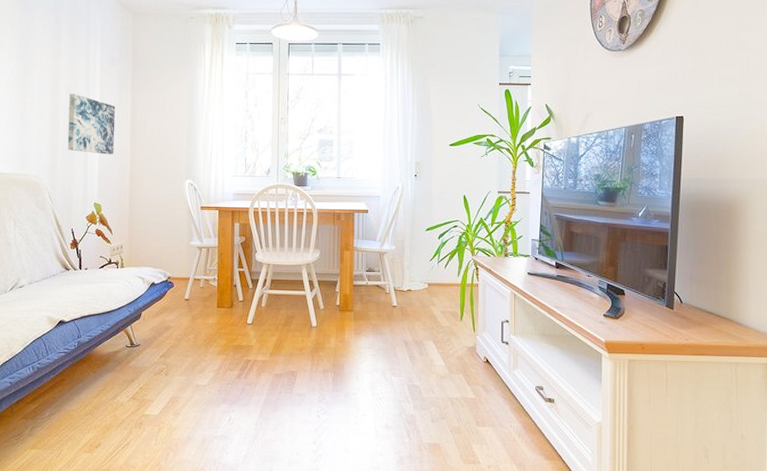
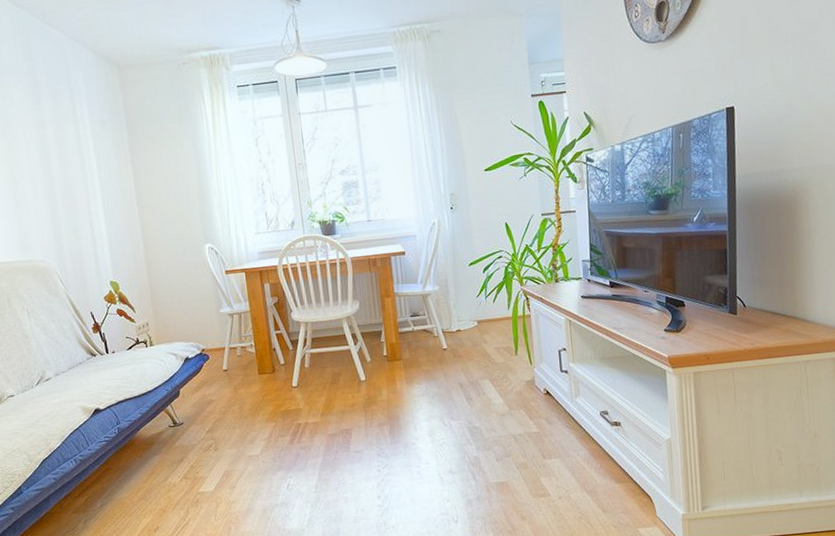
wall art: present [67,94,115,155] -> none [63,165,123,229]

